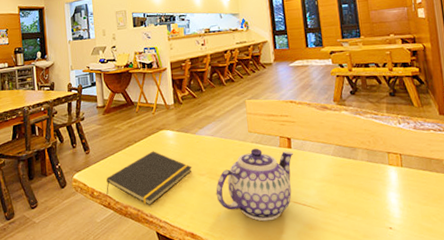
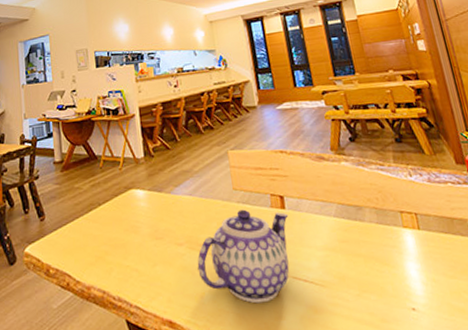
notepad: present [106,151,193,205] -> none [64,215,168,285]

